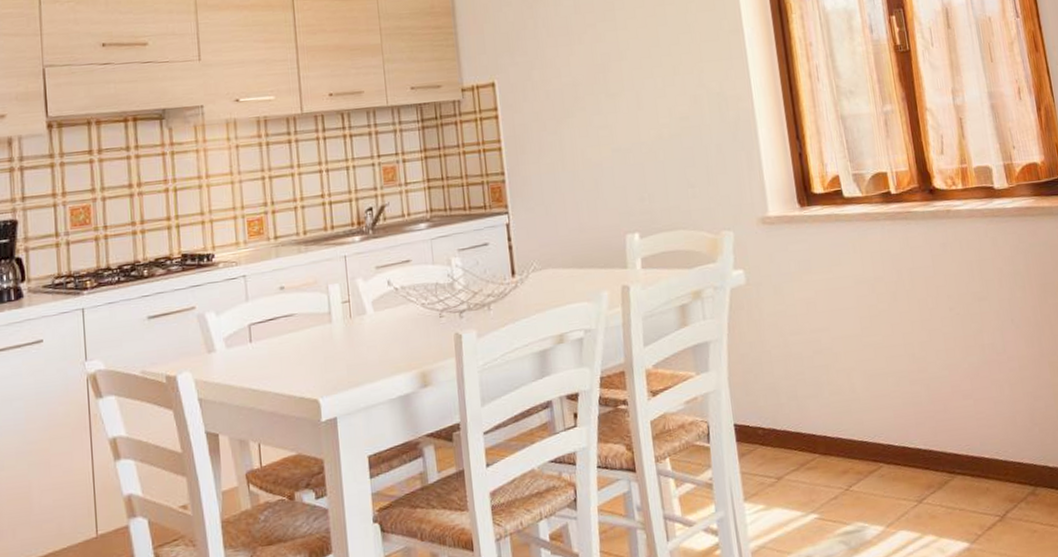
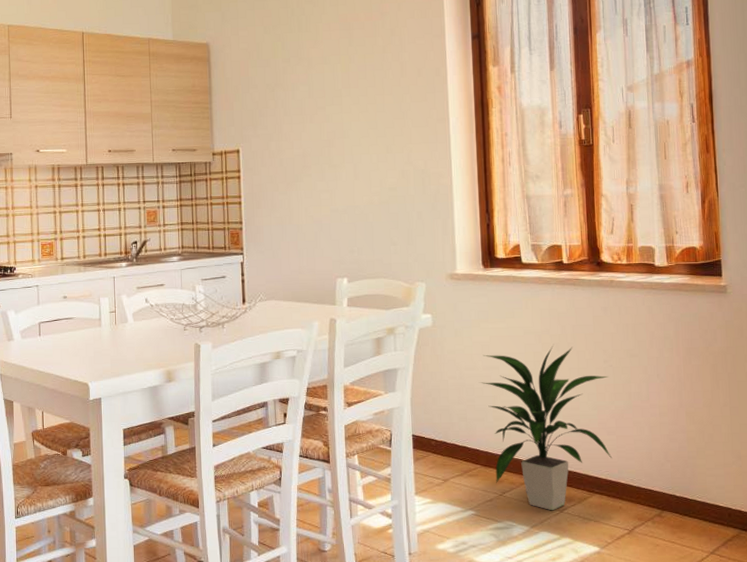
indoor plant: none [809,294,972,502] -> present [481,346,613,510]

